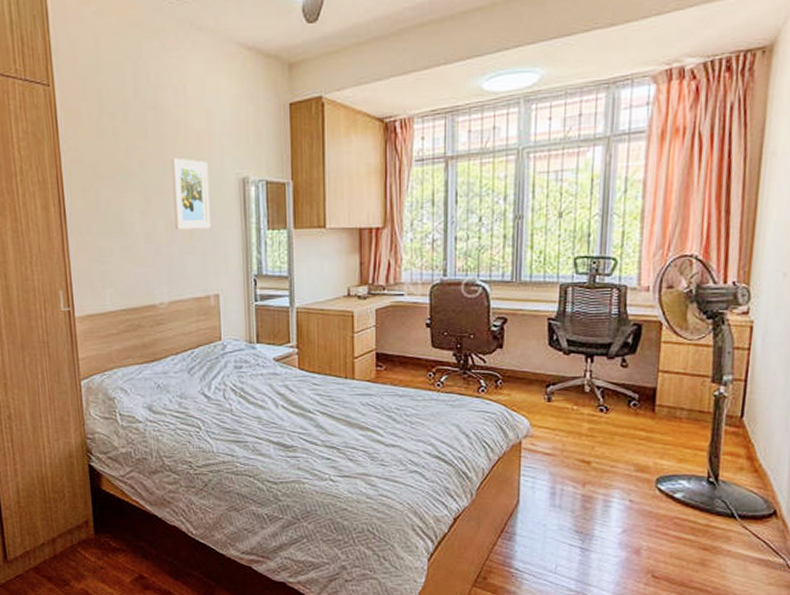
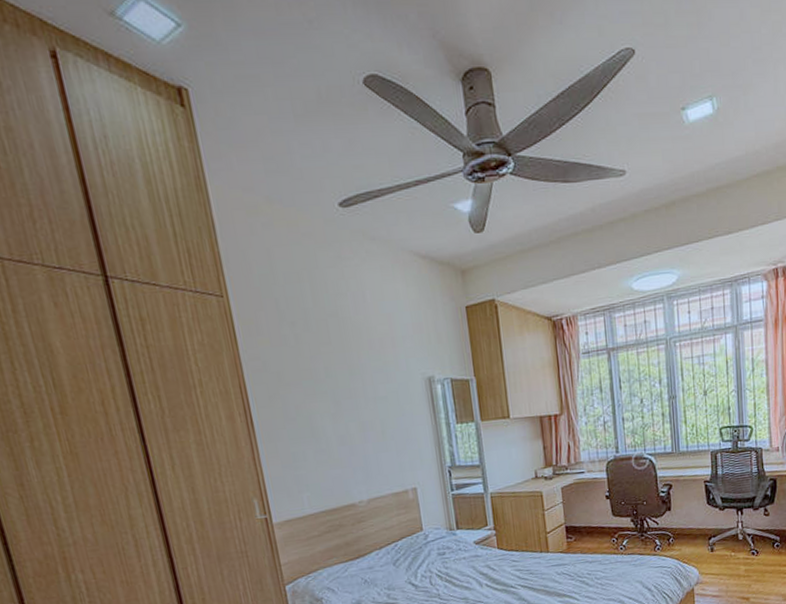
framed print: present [171,158,211,230] -> none [357,361,402,430]

